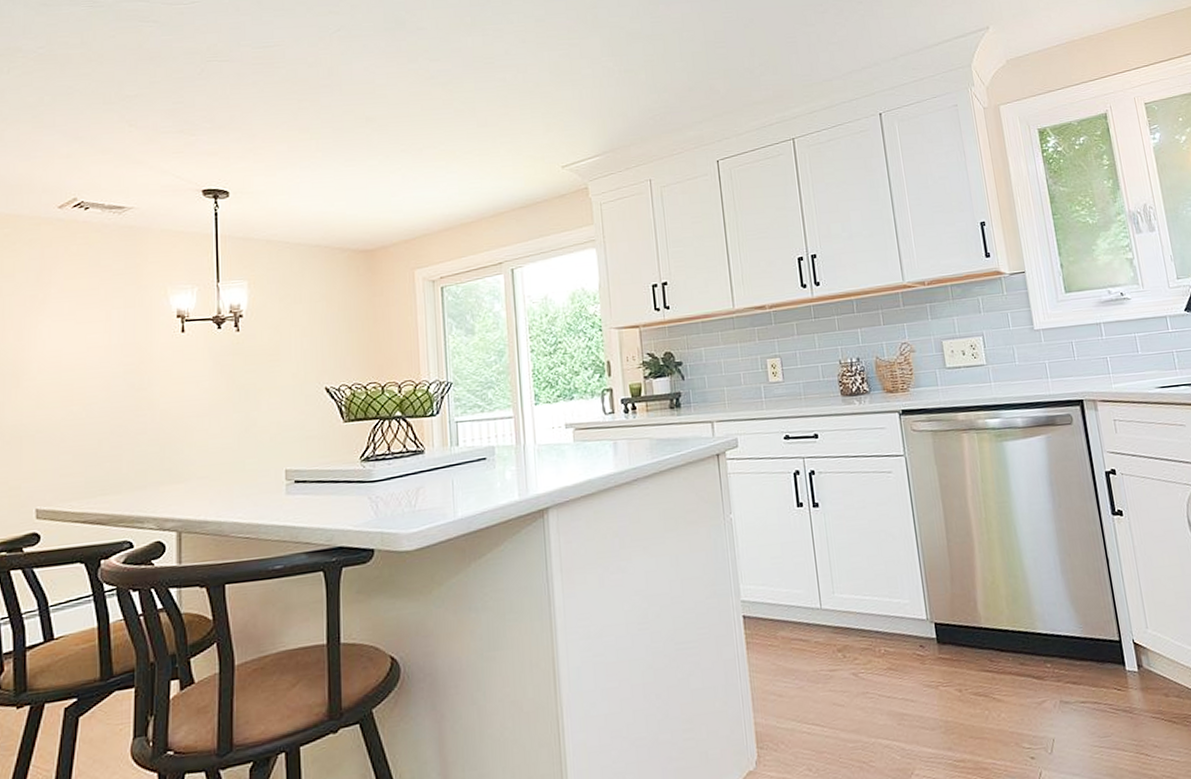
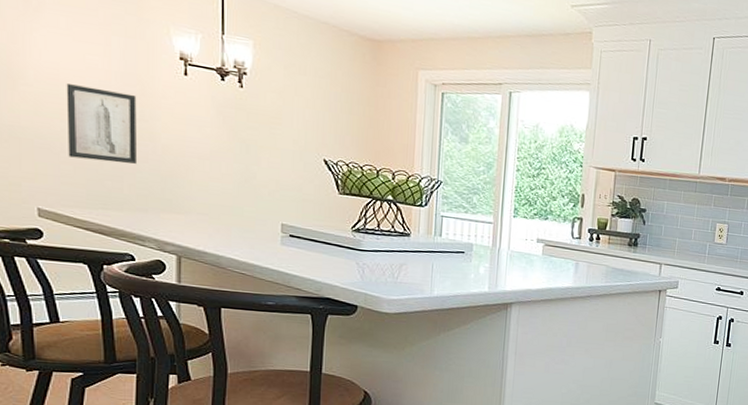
wall art: none [67,364,136,446] -> present [66,84,138,164]

